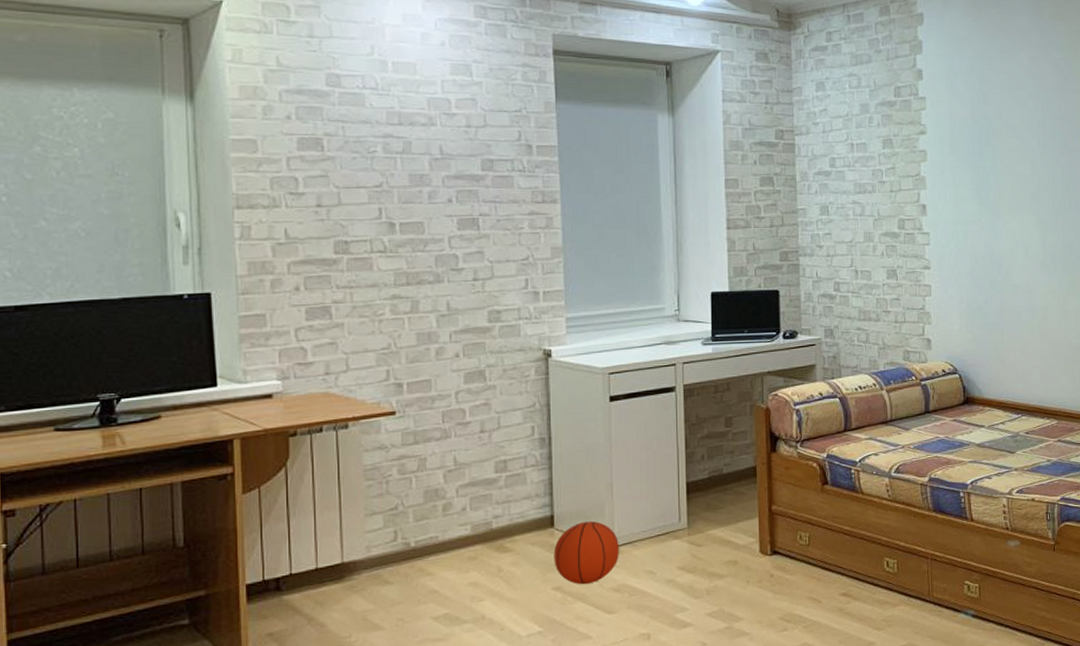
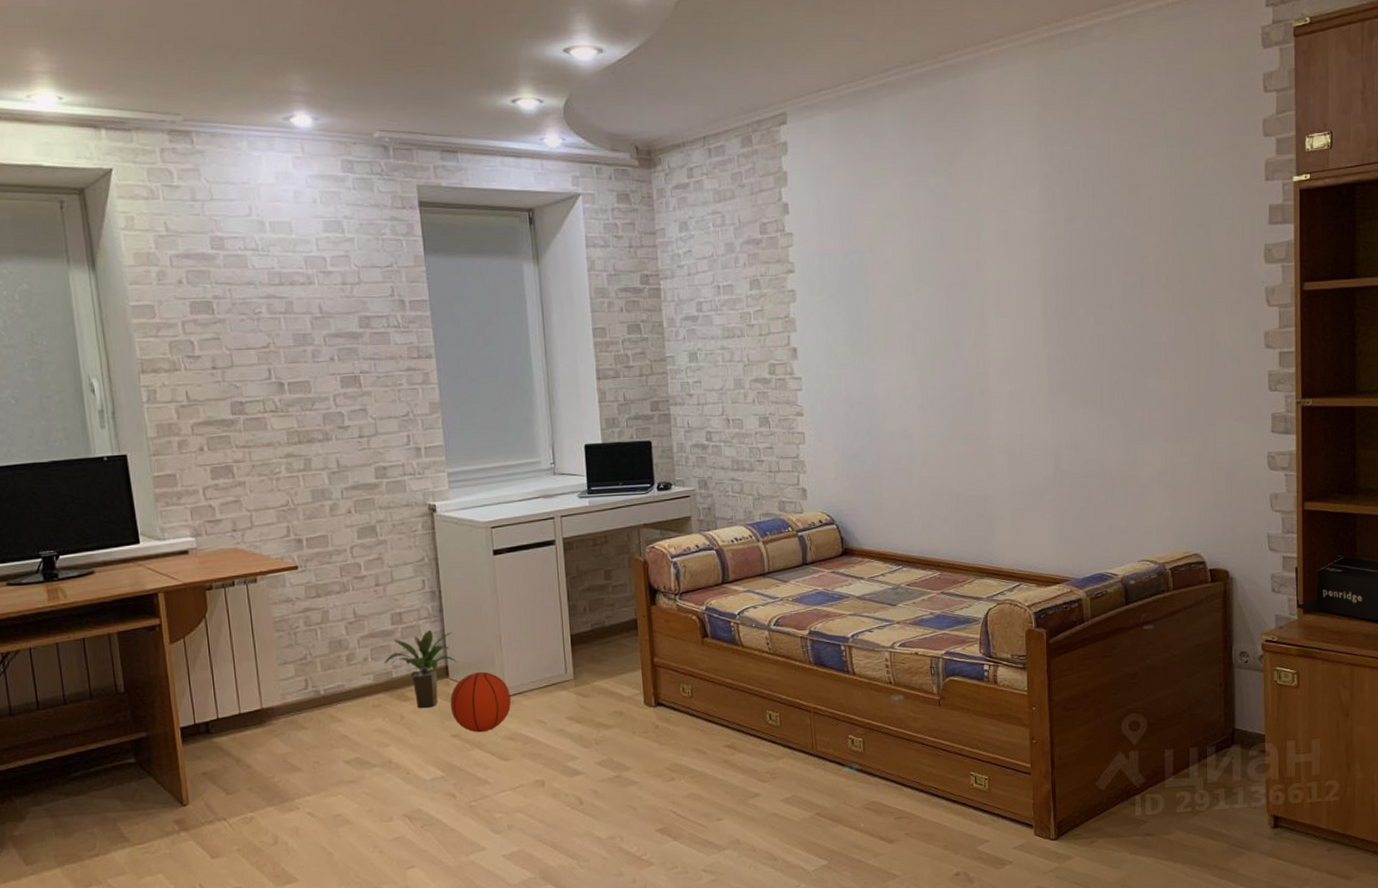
potted plant: none [484,477,564,560] -> present [384,629,457,708]

